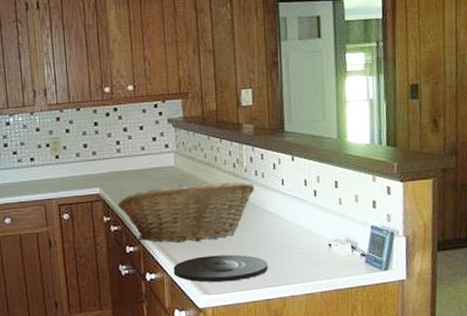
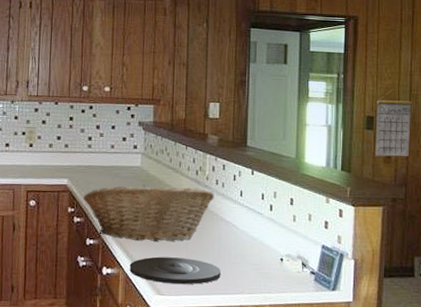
calendar: none [420,52,460,126] -> present [375,89,413,157]

